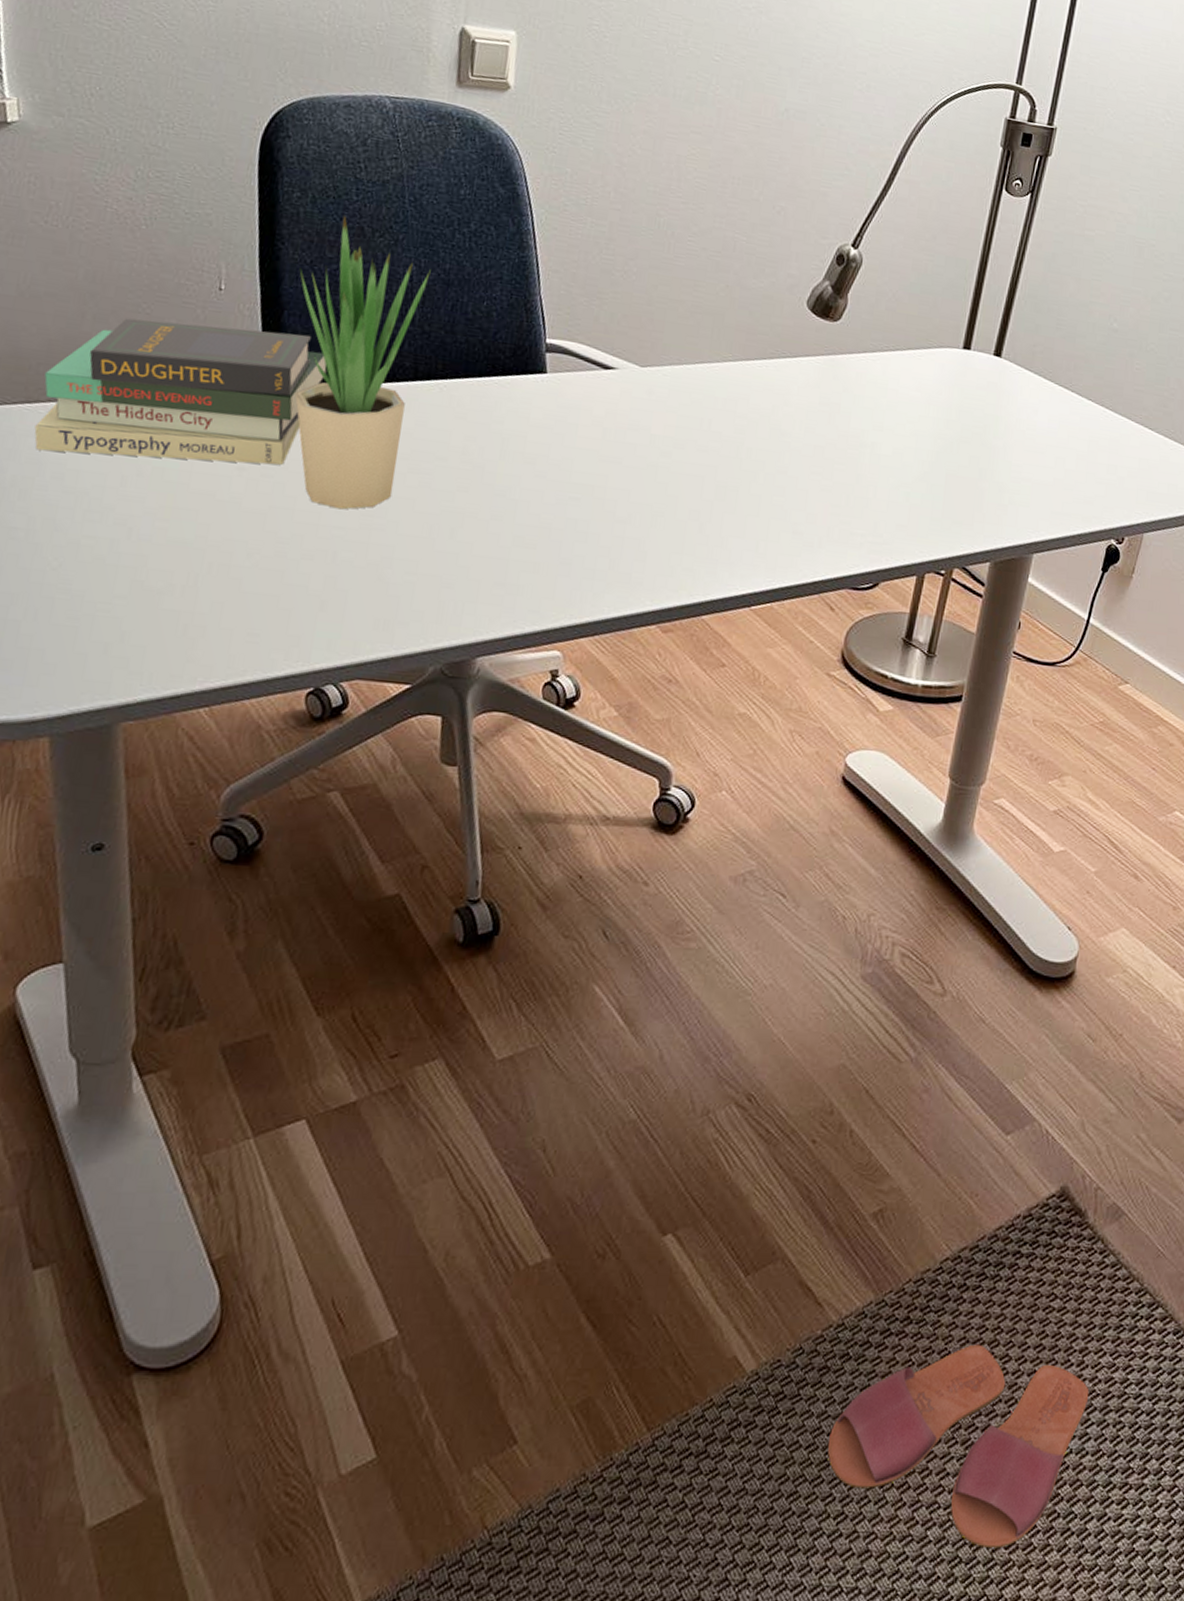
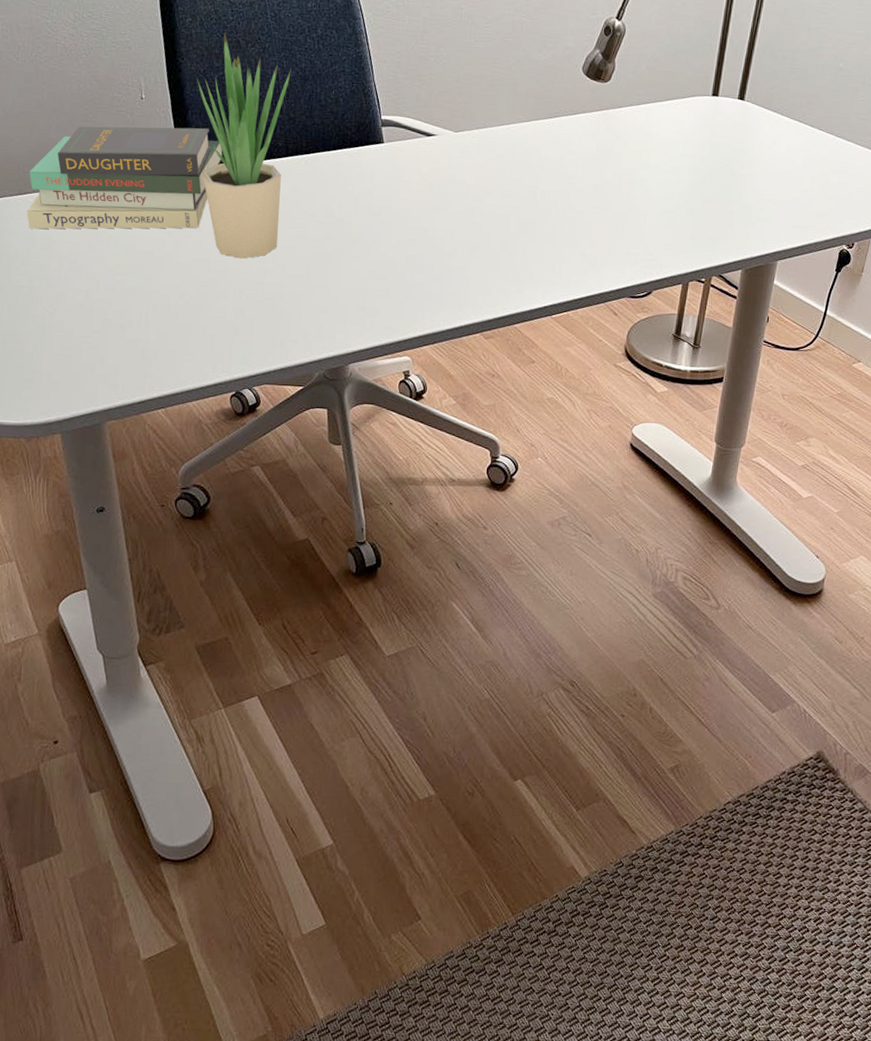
slippers: present [827,1344,1089,1549] -> none [644,864,845,1009]

